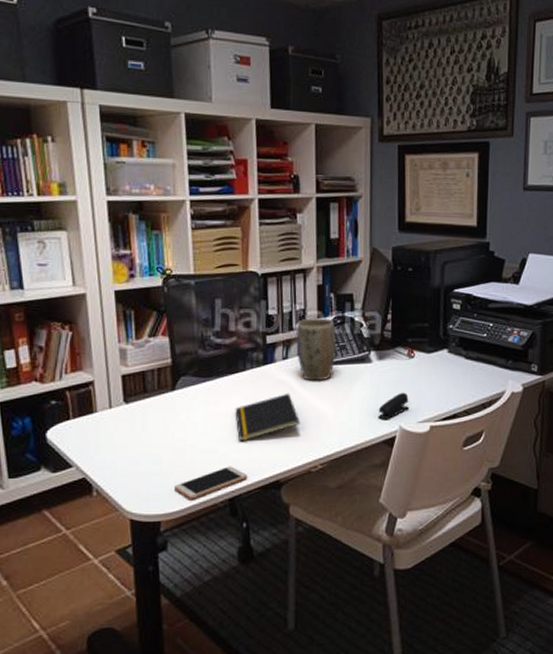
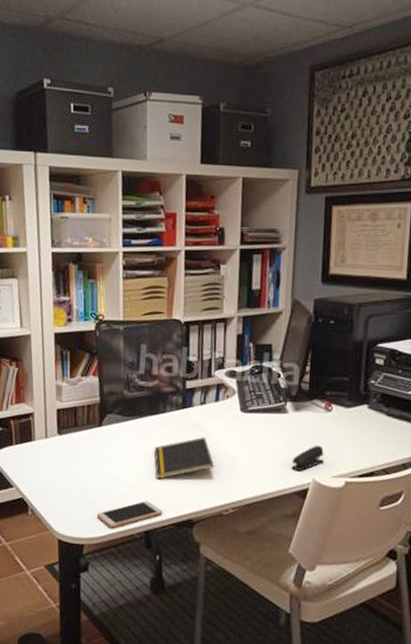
plant pot: present [296,317,337,381] -> none [213,365,254,428]

